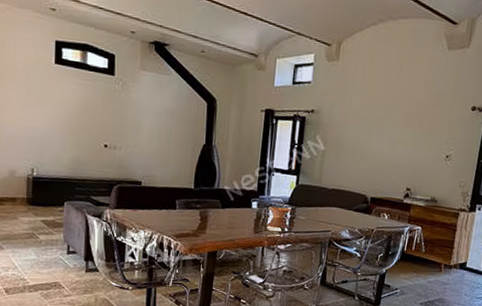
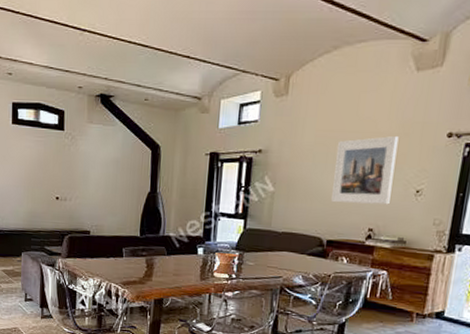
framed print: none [375,105,433,167] -> present [331,135,399,205]

